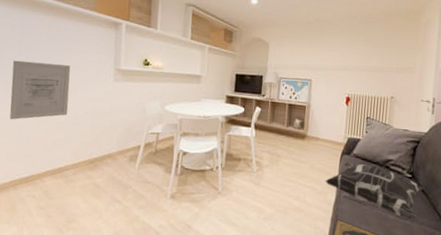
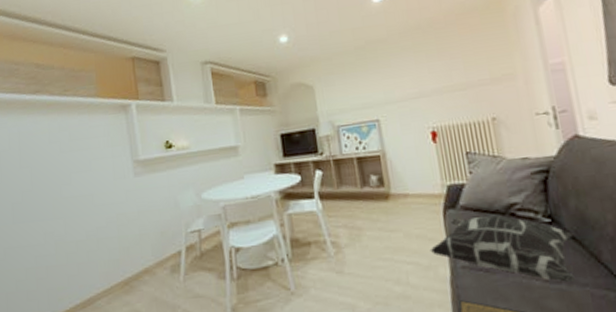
wall art: present [10,60,71,120] -> none [15,169,88,250]

